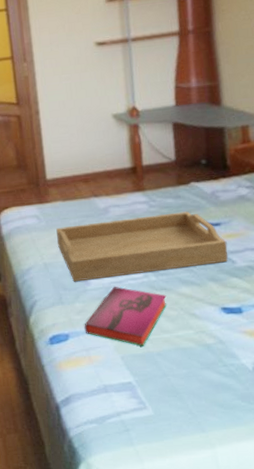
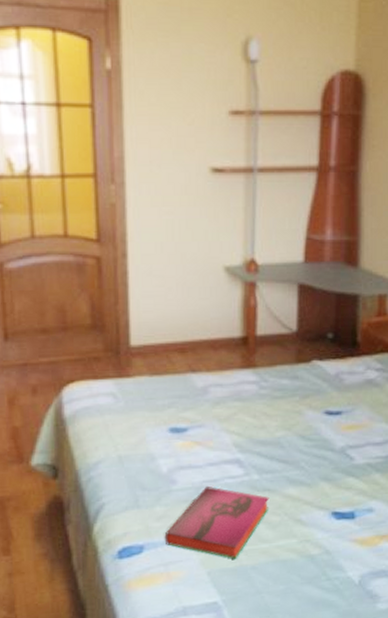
serving tray: present [56,211,228,282] -> none [138,396,347,480]

